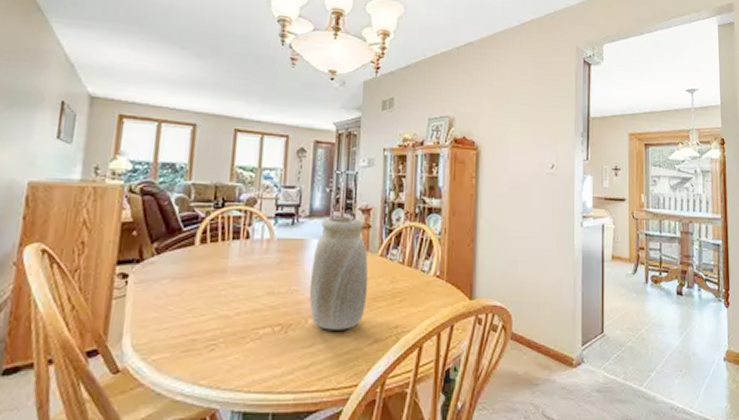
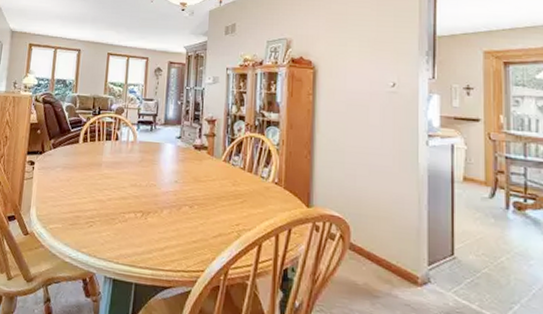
vase: present [309,217,369,330] -> none [164,126,213,222]

